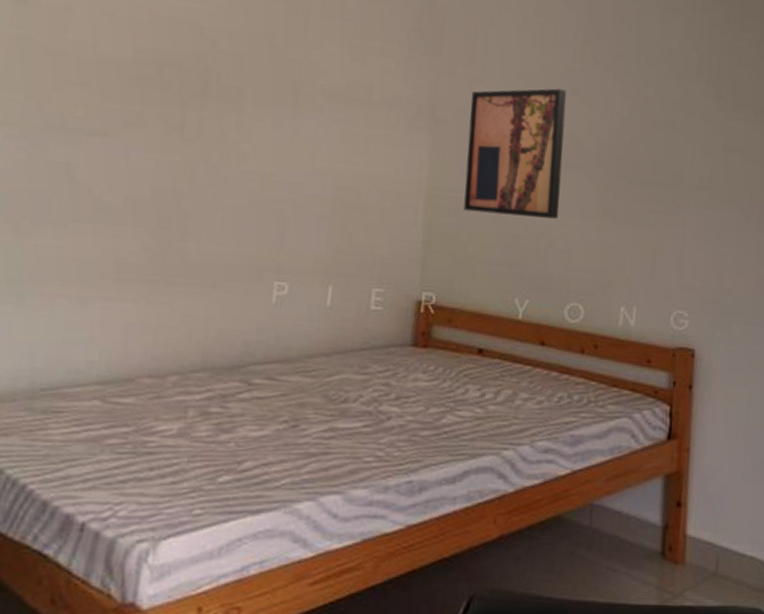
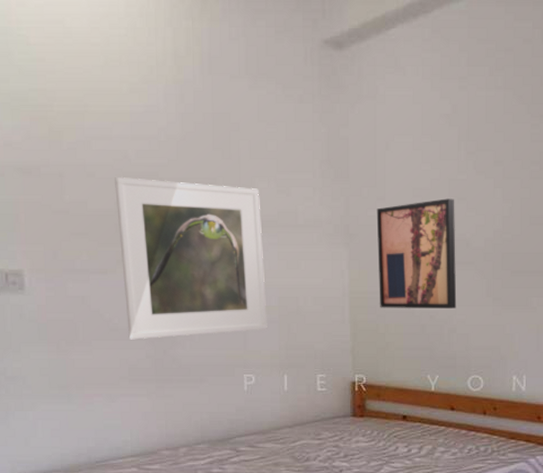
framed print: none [122,20,328,227] -> present [115,177,267,340]

